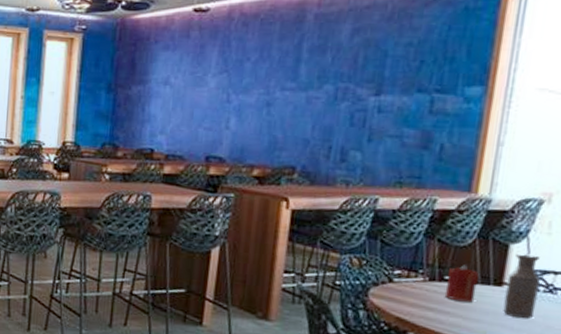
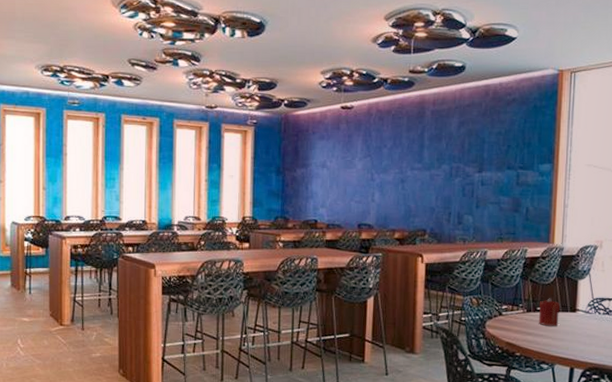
bottle: present [503,252,540,319] -> none [578,286,600,336]

